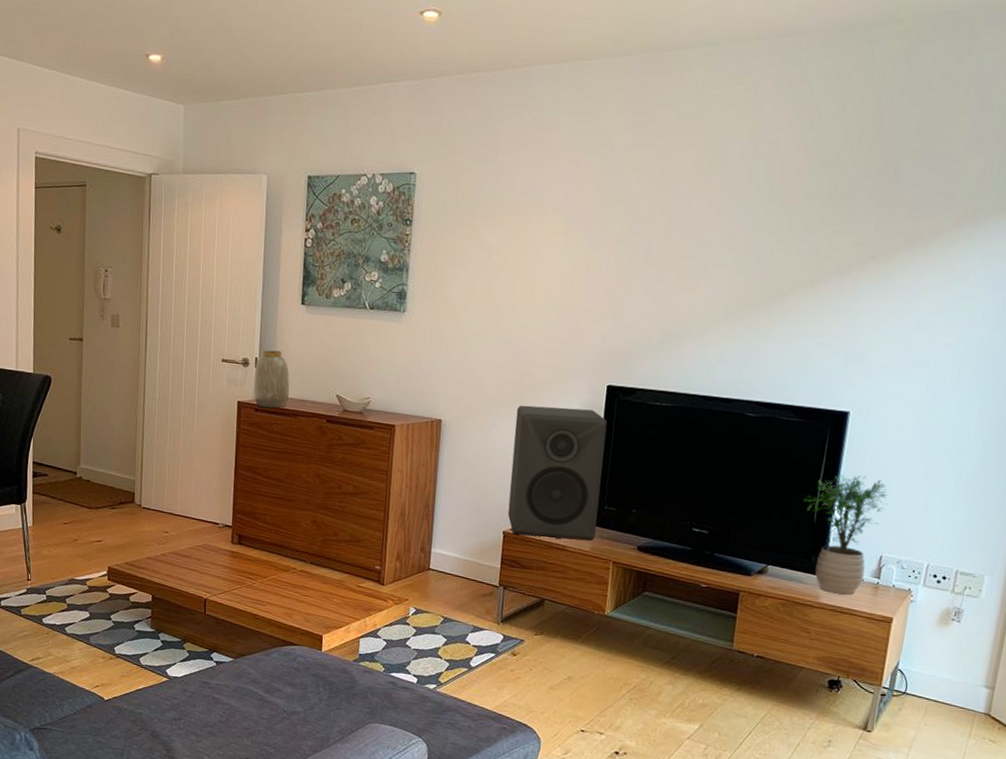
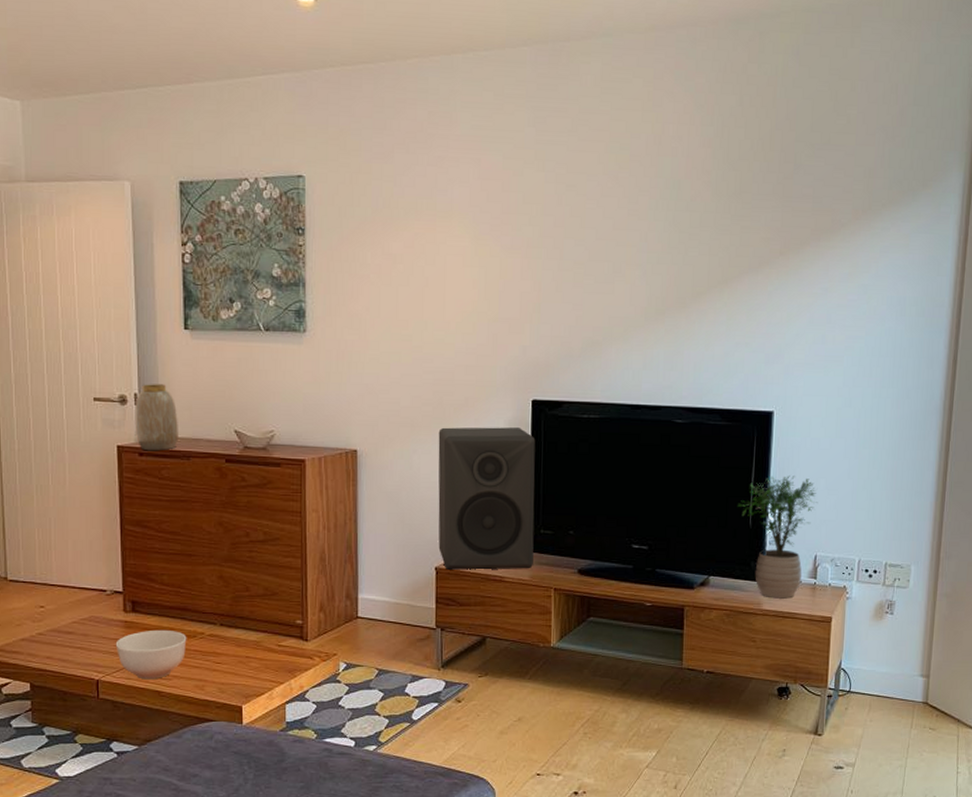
bowl: none [222,561,282,604] -> present [115,629,187,680]

